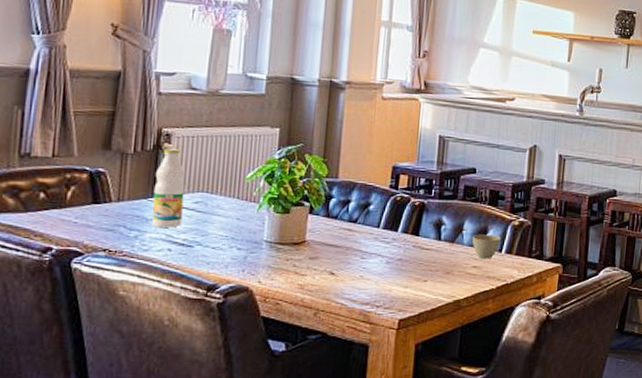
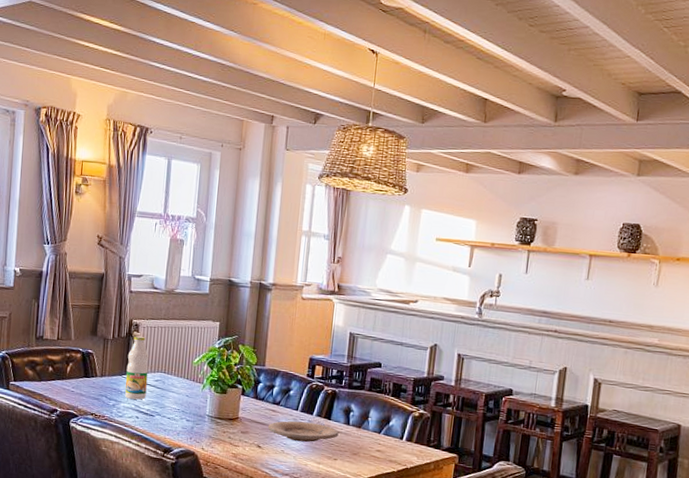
plate: none [342,240,429,264] -> present [267,420,339,442]
cup: present [472,234,501,259] -> none [376,422,402,445]

